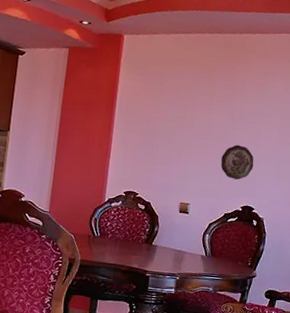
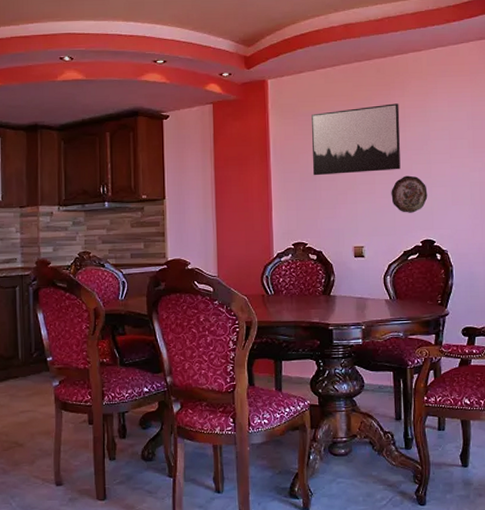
wall art: none [153,74,241,139] -> present [312,103,401,176]

